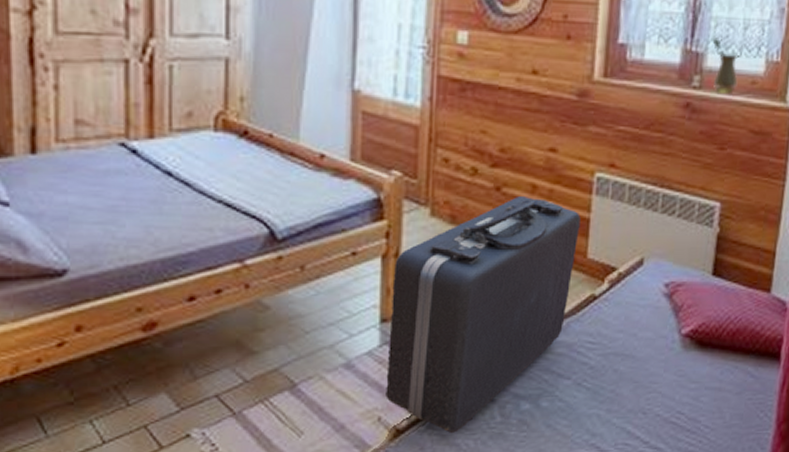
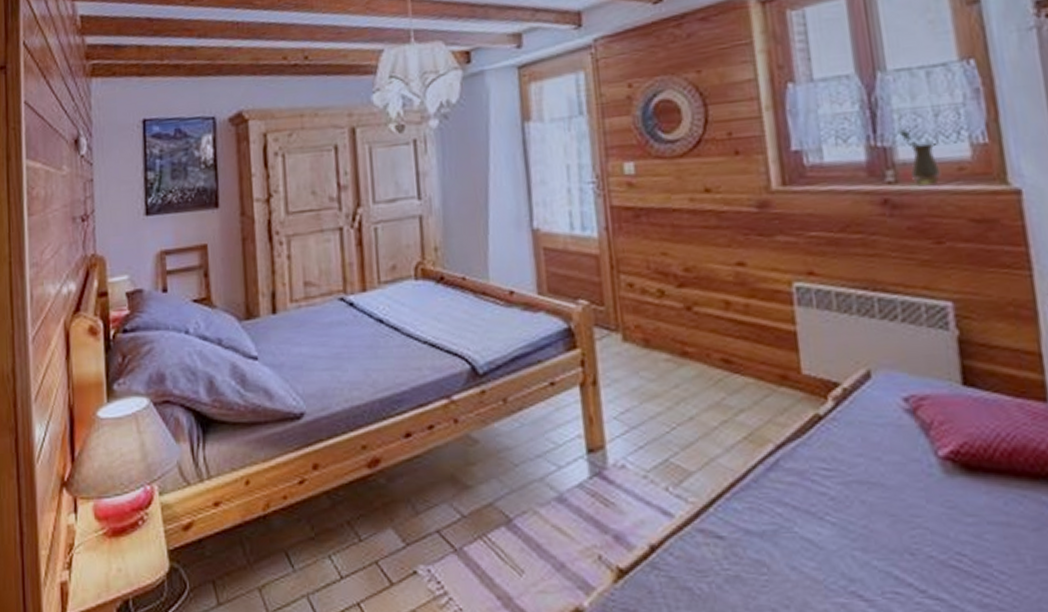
suitcase: present [386,195,581,434] -> none [593,313,789,576]

